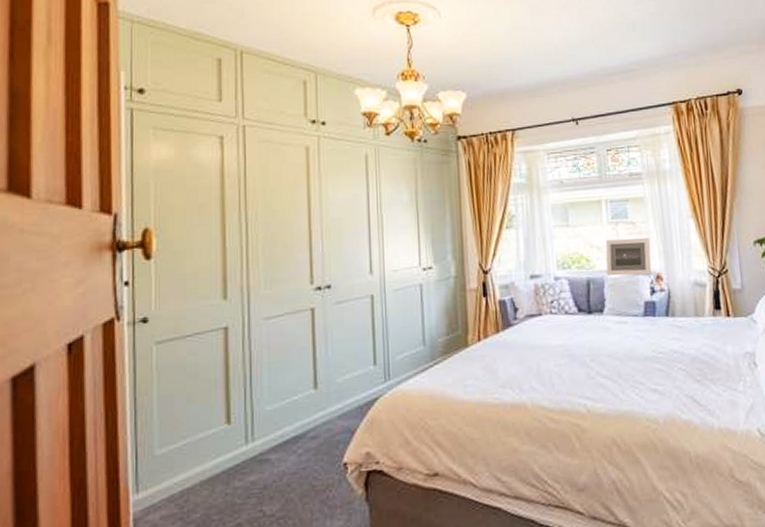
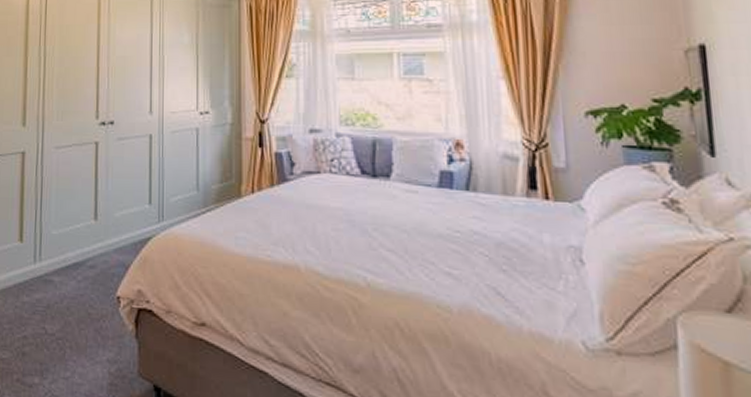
picture frame: present [605,237,652,276] -> none [395,97,450,141]

